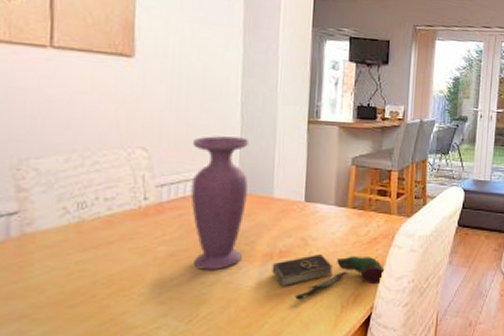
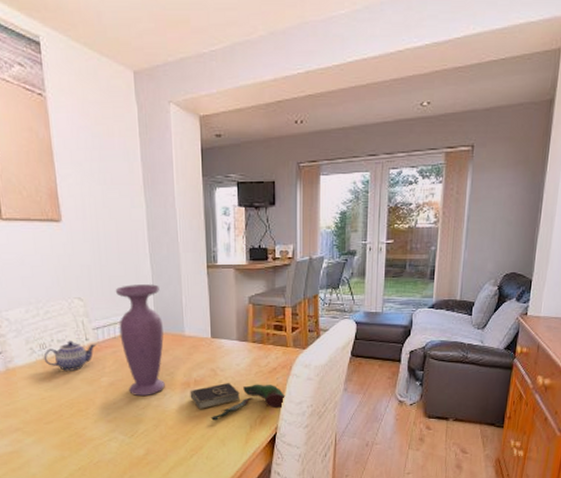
teapot: none [80,199,158,238] -> present [43,340,97,371]

